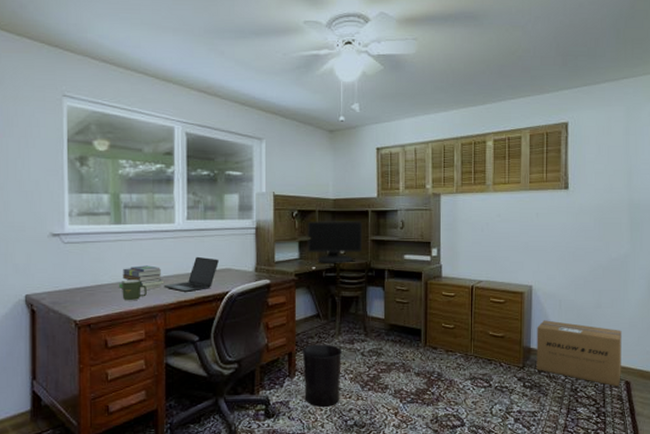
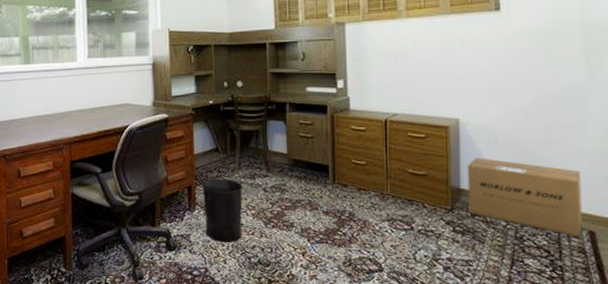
books: present [119,265,165,291] -> none [29,101,69,125]
mug: present [122,279,147,301] -> none [32,114,54,134]
laptop: present [163,256,219,292] -> none [68,92,118,126]
monitor: present [307,221,363,263] -> none [203,54,261,97]

